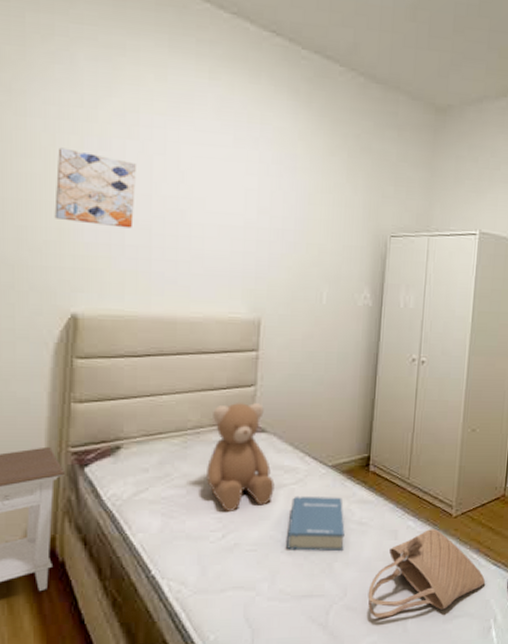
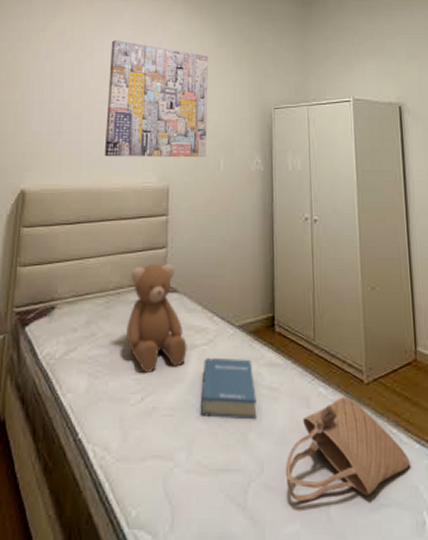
wall art: present [54,147,136,229] -> none [12,61,71,118]
wall art: none [181,130,317,288] -> present [104,39,209,158]

